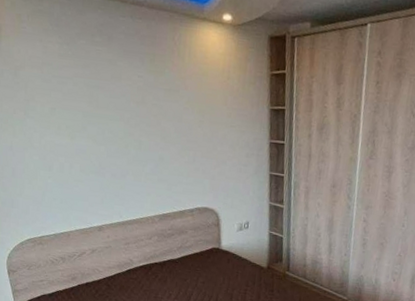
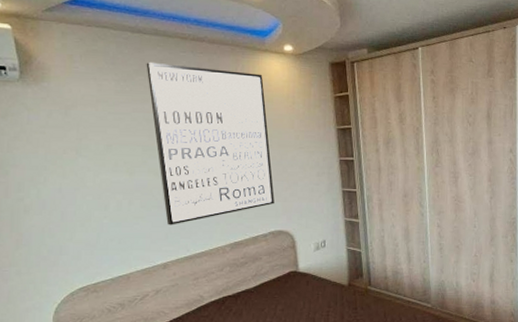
wall art: none [87,26,203,192] -> present [146,63,275,225]

